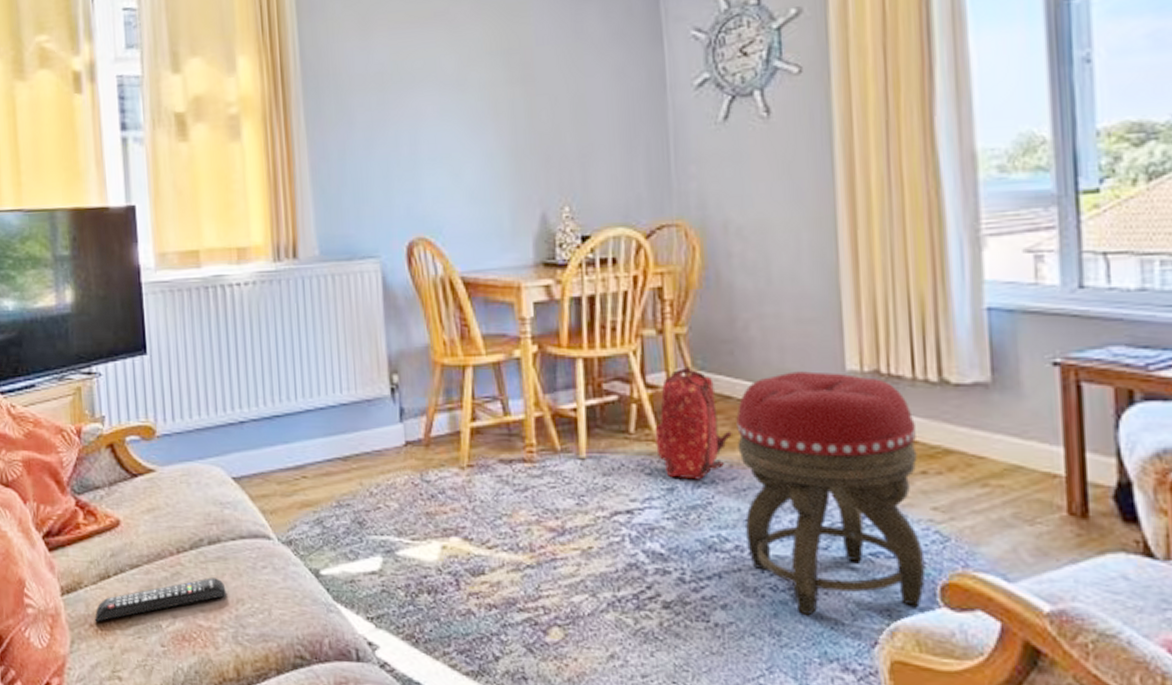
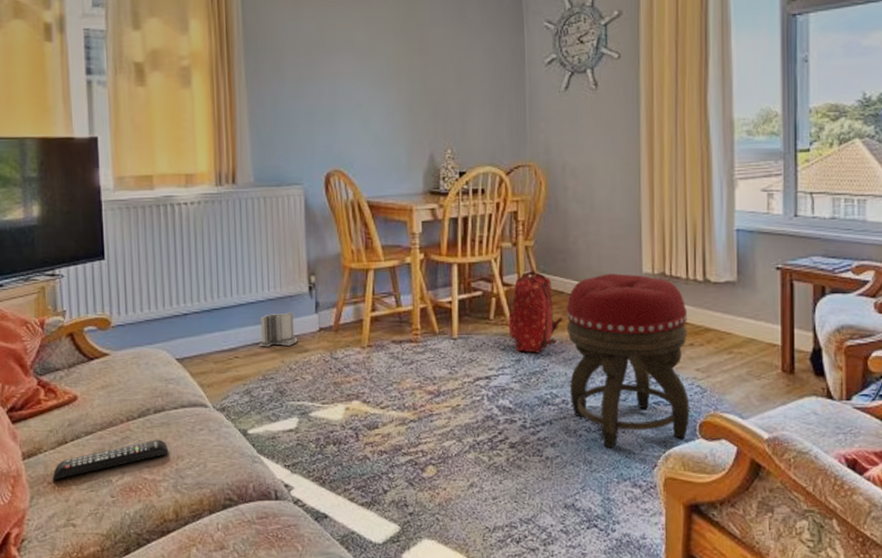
architectural model: none [330,421,379,465] -> present [258,312,298,347]

